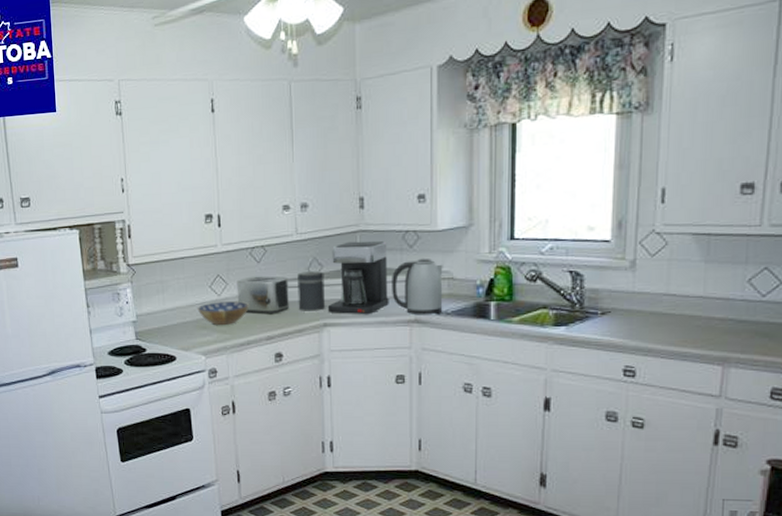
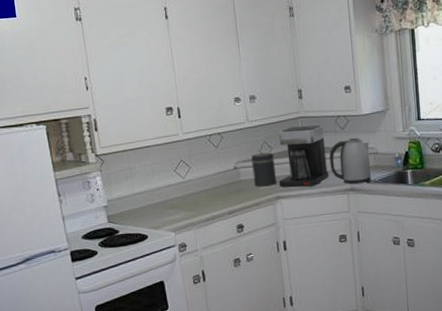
bowl: present [197,301,250,326] -> none [164,182,212,205]
toaster: present [236,275,290,315] -> none [198,158,247,193]

